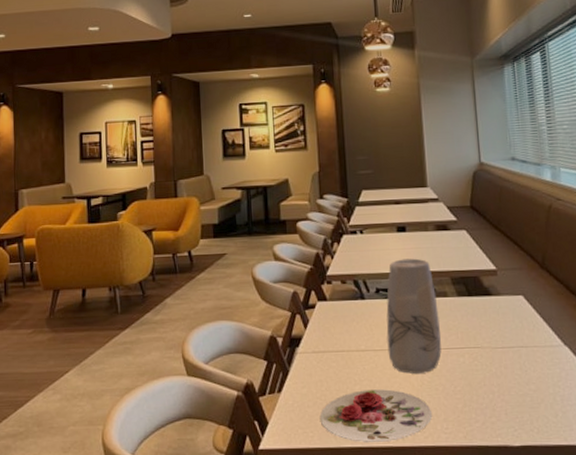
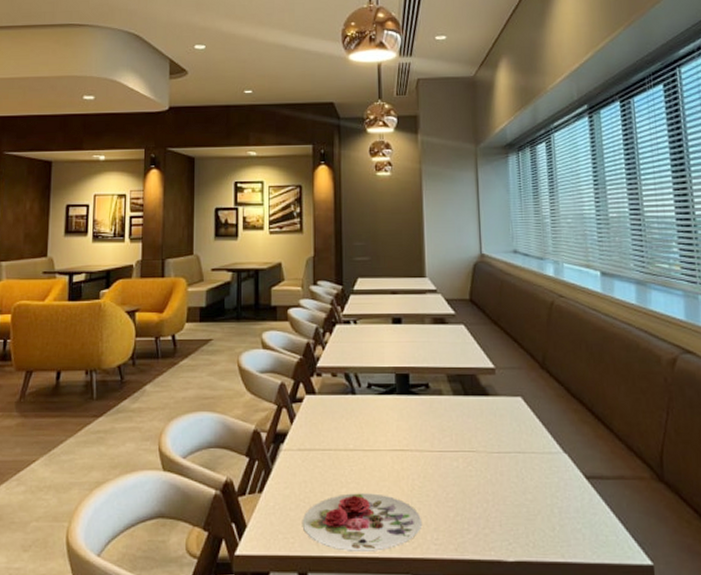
vase: present [386,258,442,374] -> none [377,352,434,477]

